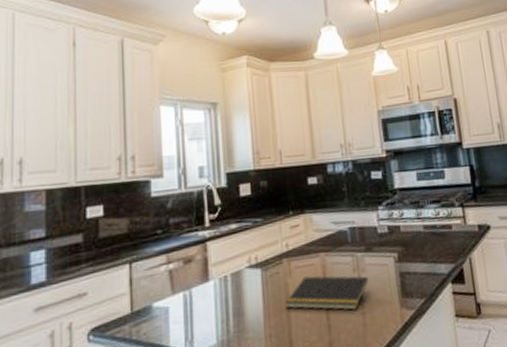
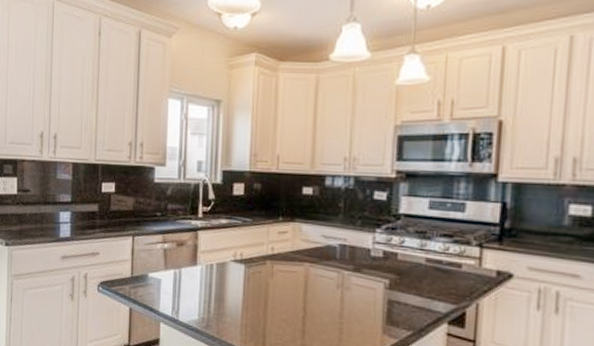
notepad: present [285,275,369,311] -> none [263,281,352,324]

